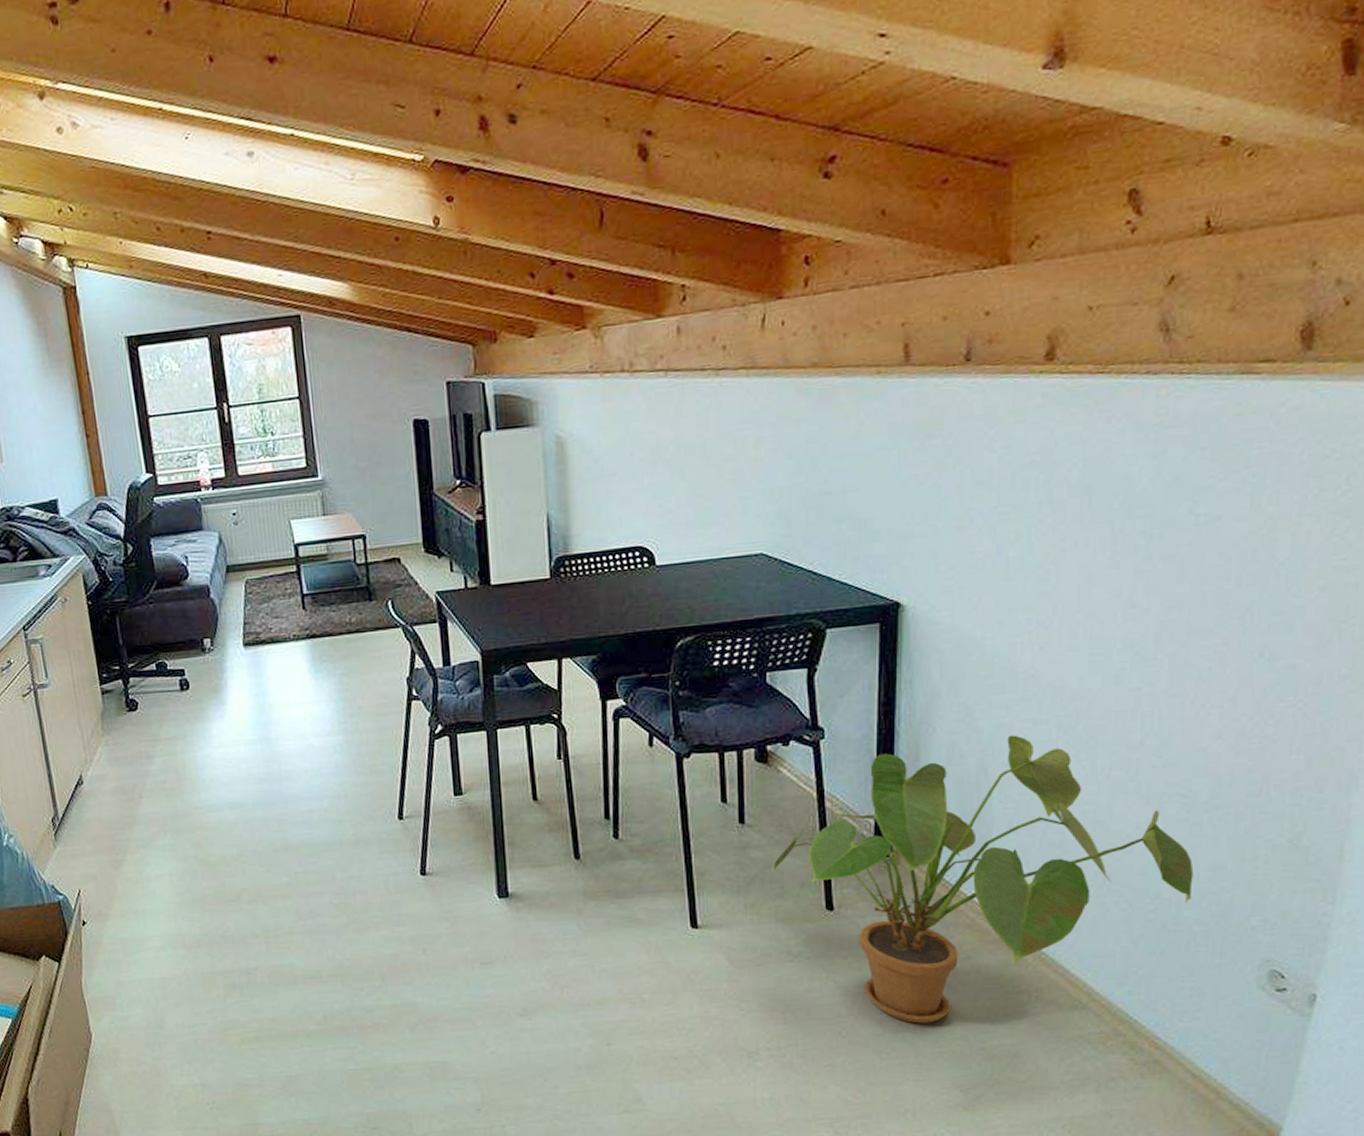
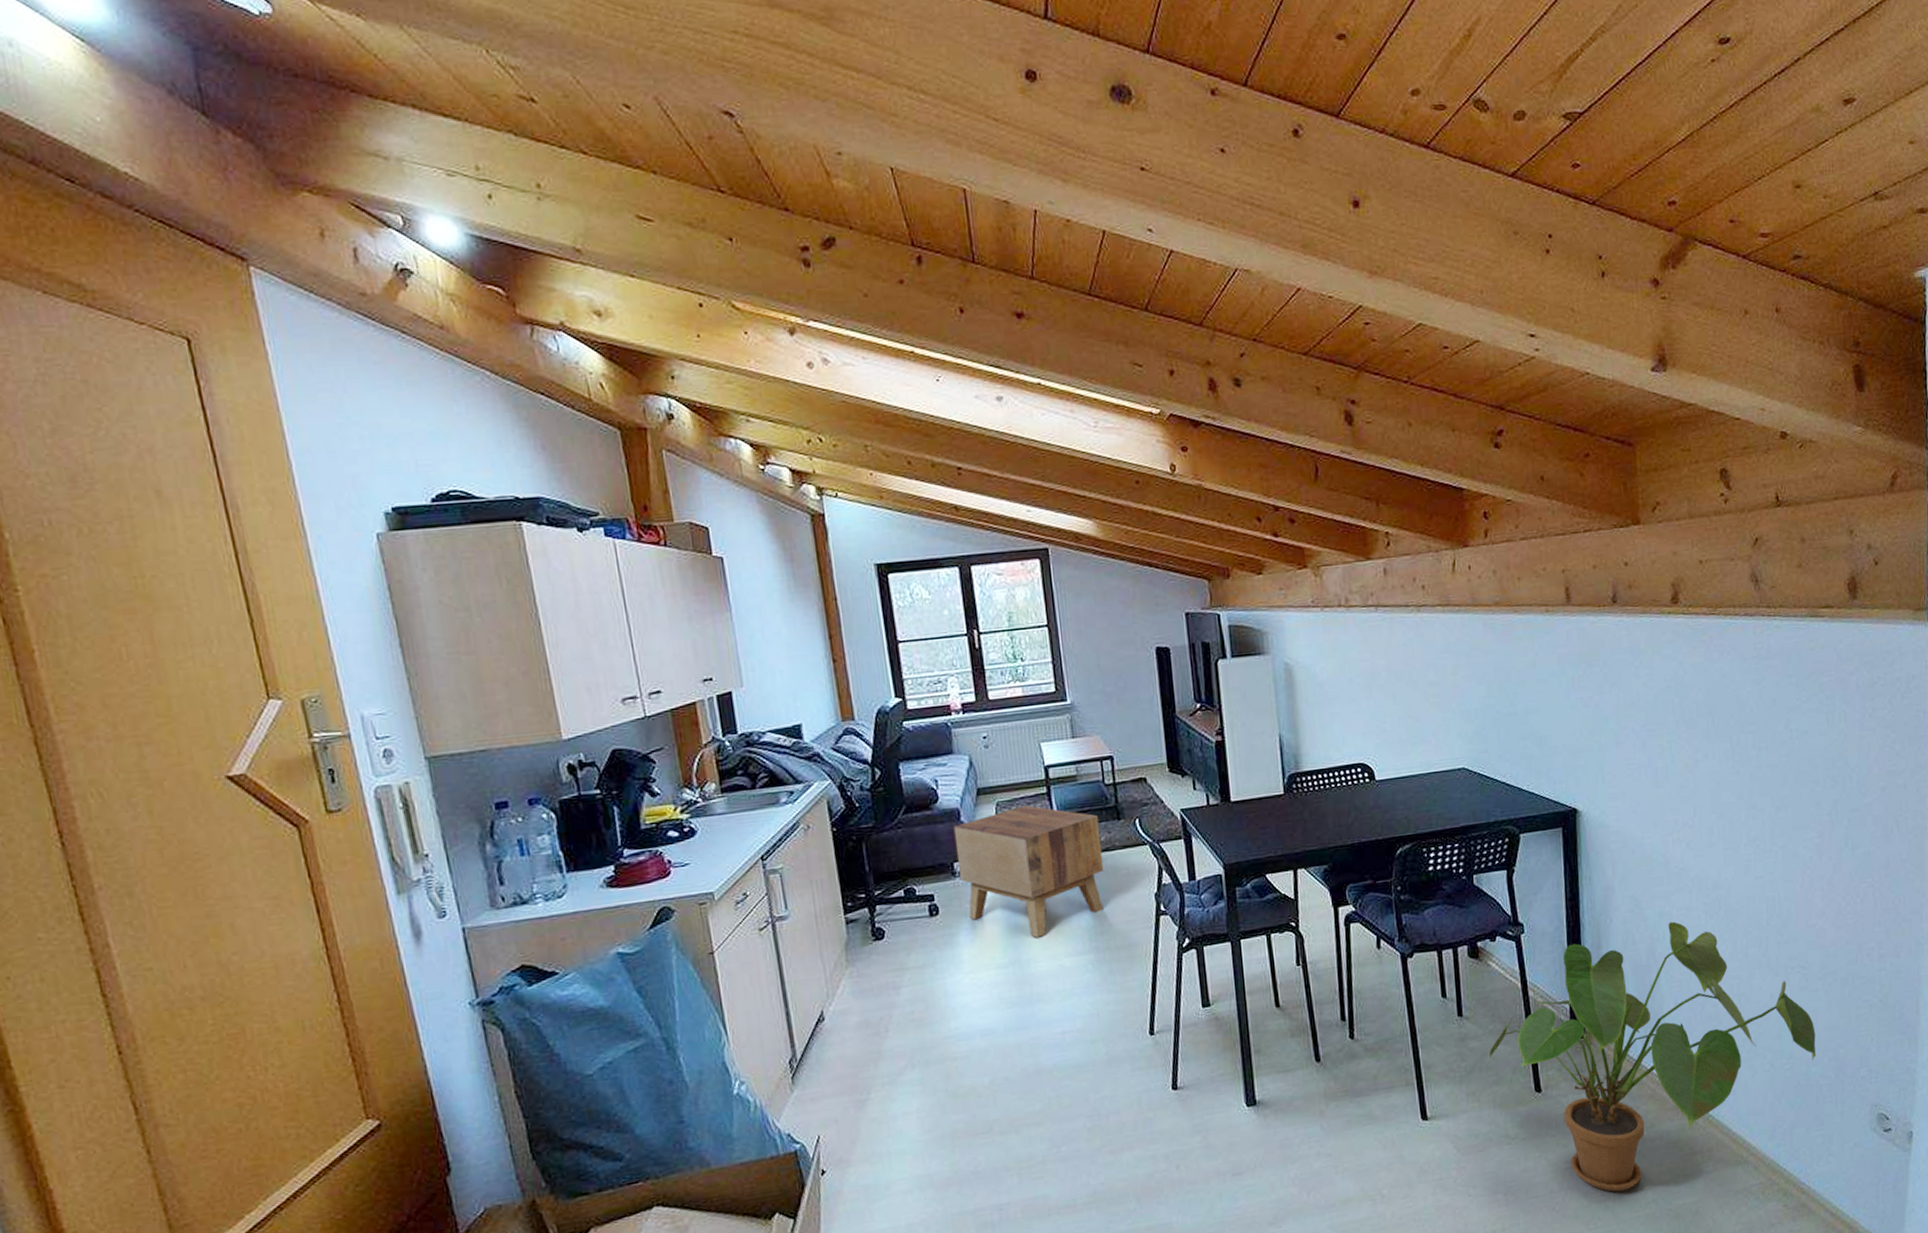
side table: none [203,584,354,717] -> present [953,805,1104,938]

